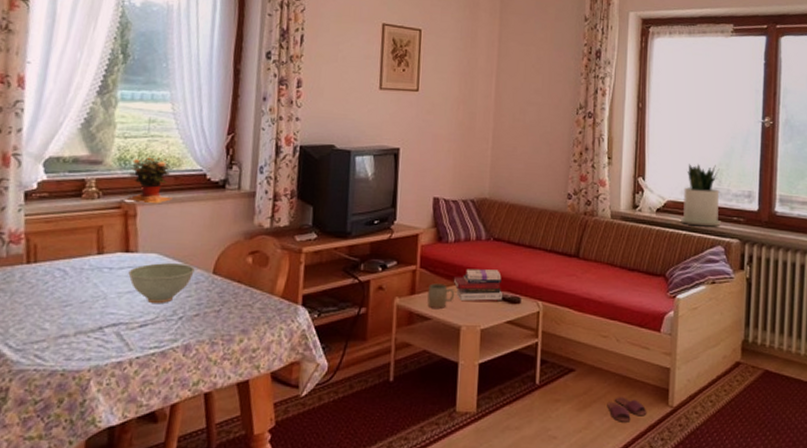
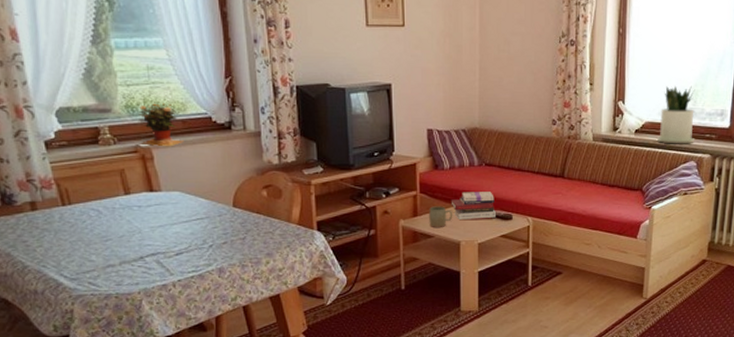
bowl: present [128,263,195,304] -> none [156,200,216,236]
slippers: present [607,397,647,422] -> none [590,293,624,313]

